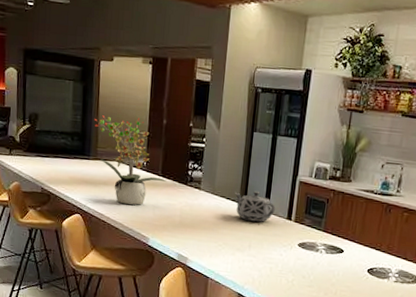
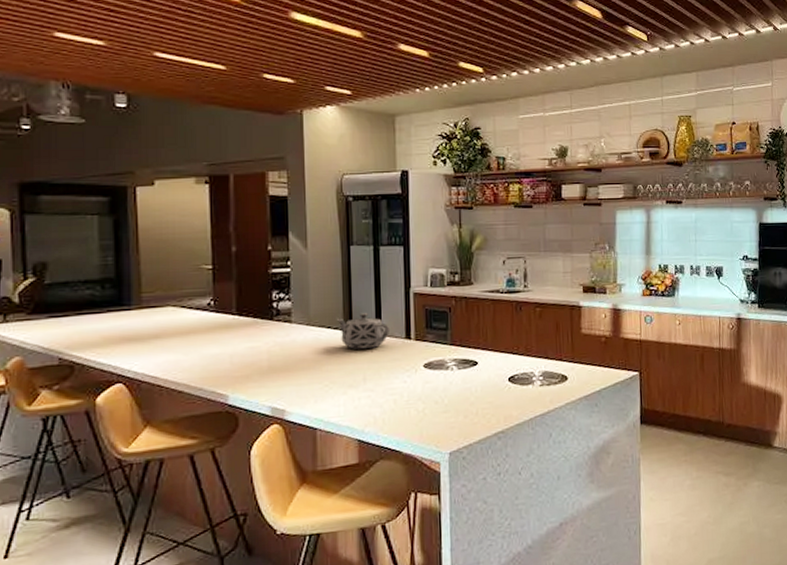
potted plant: present [94,115,166,205] -> none [133,249,244,358]

